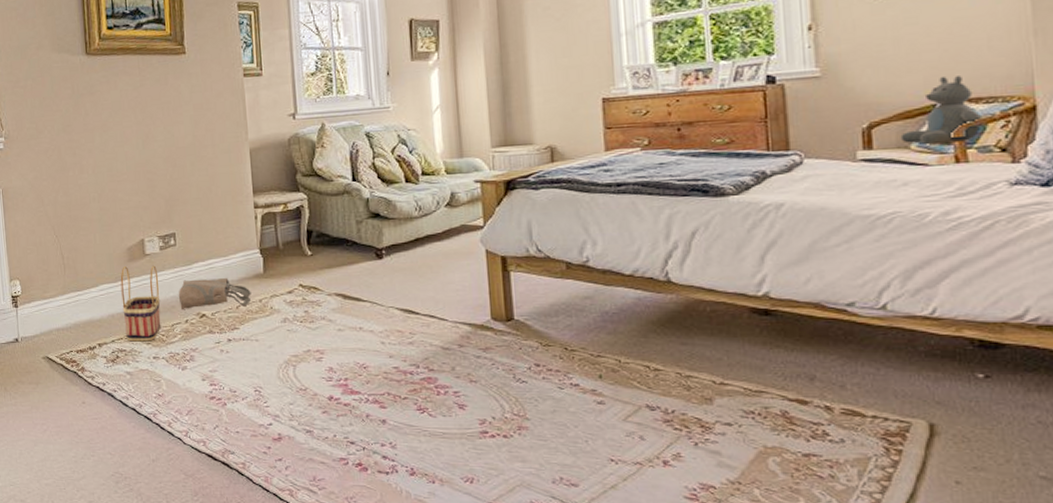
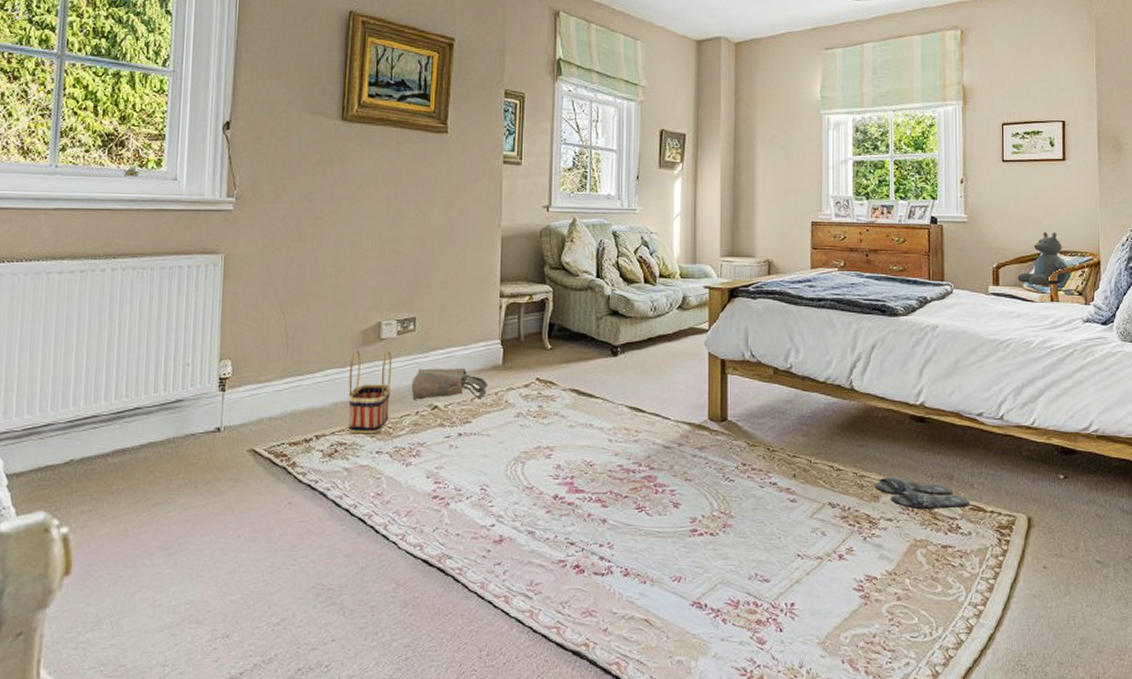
slippers: none [705,377,842,413] -> present [875,477,970,509]

